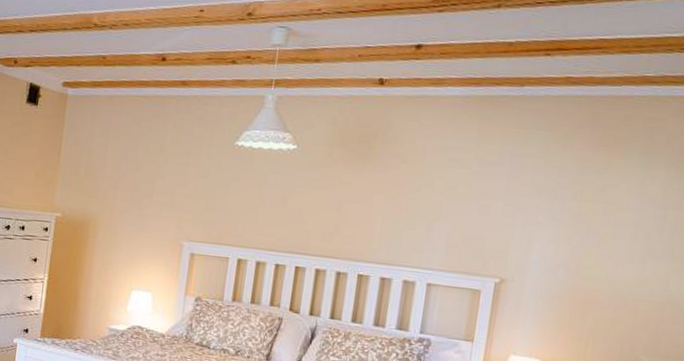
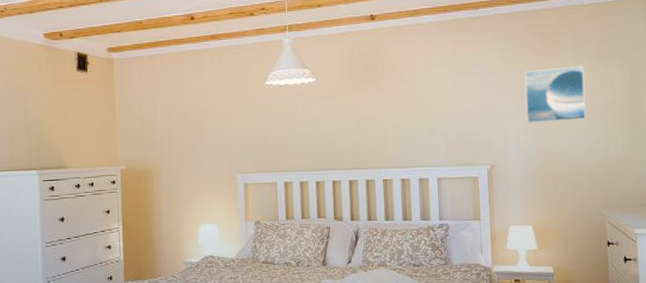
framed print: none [559,170,656,242] -> present [525,66,586,124]

